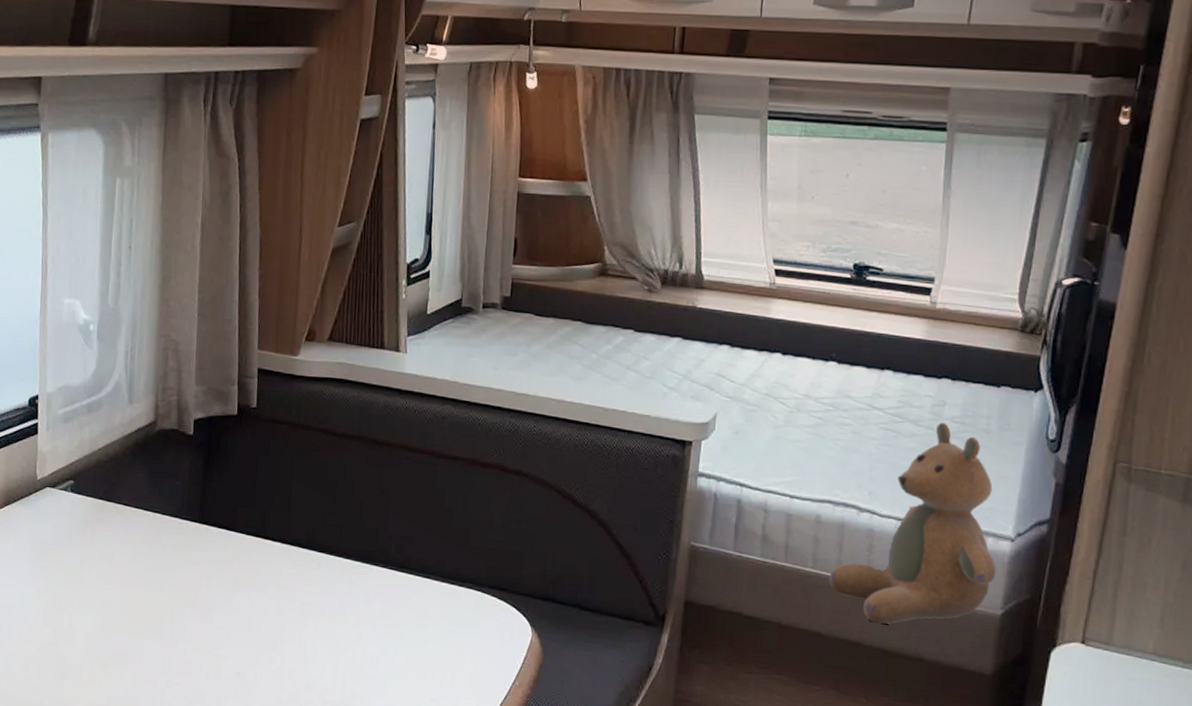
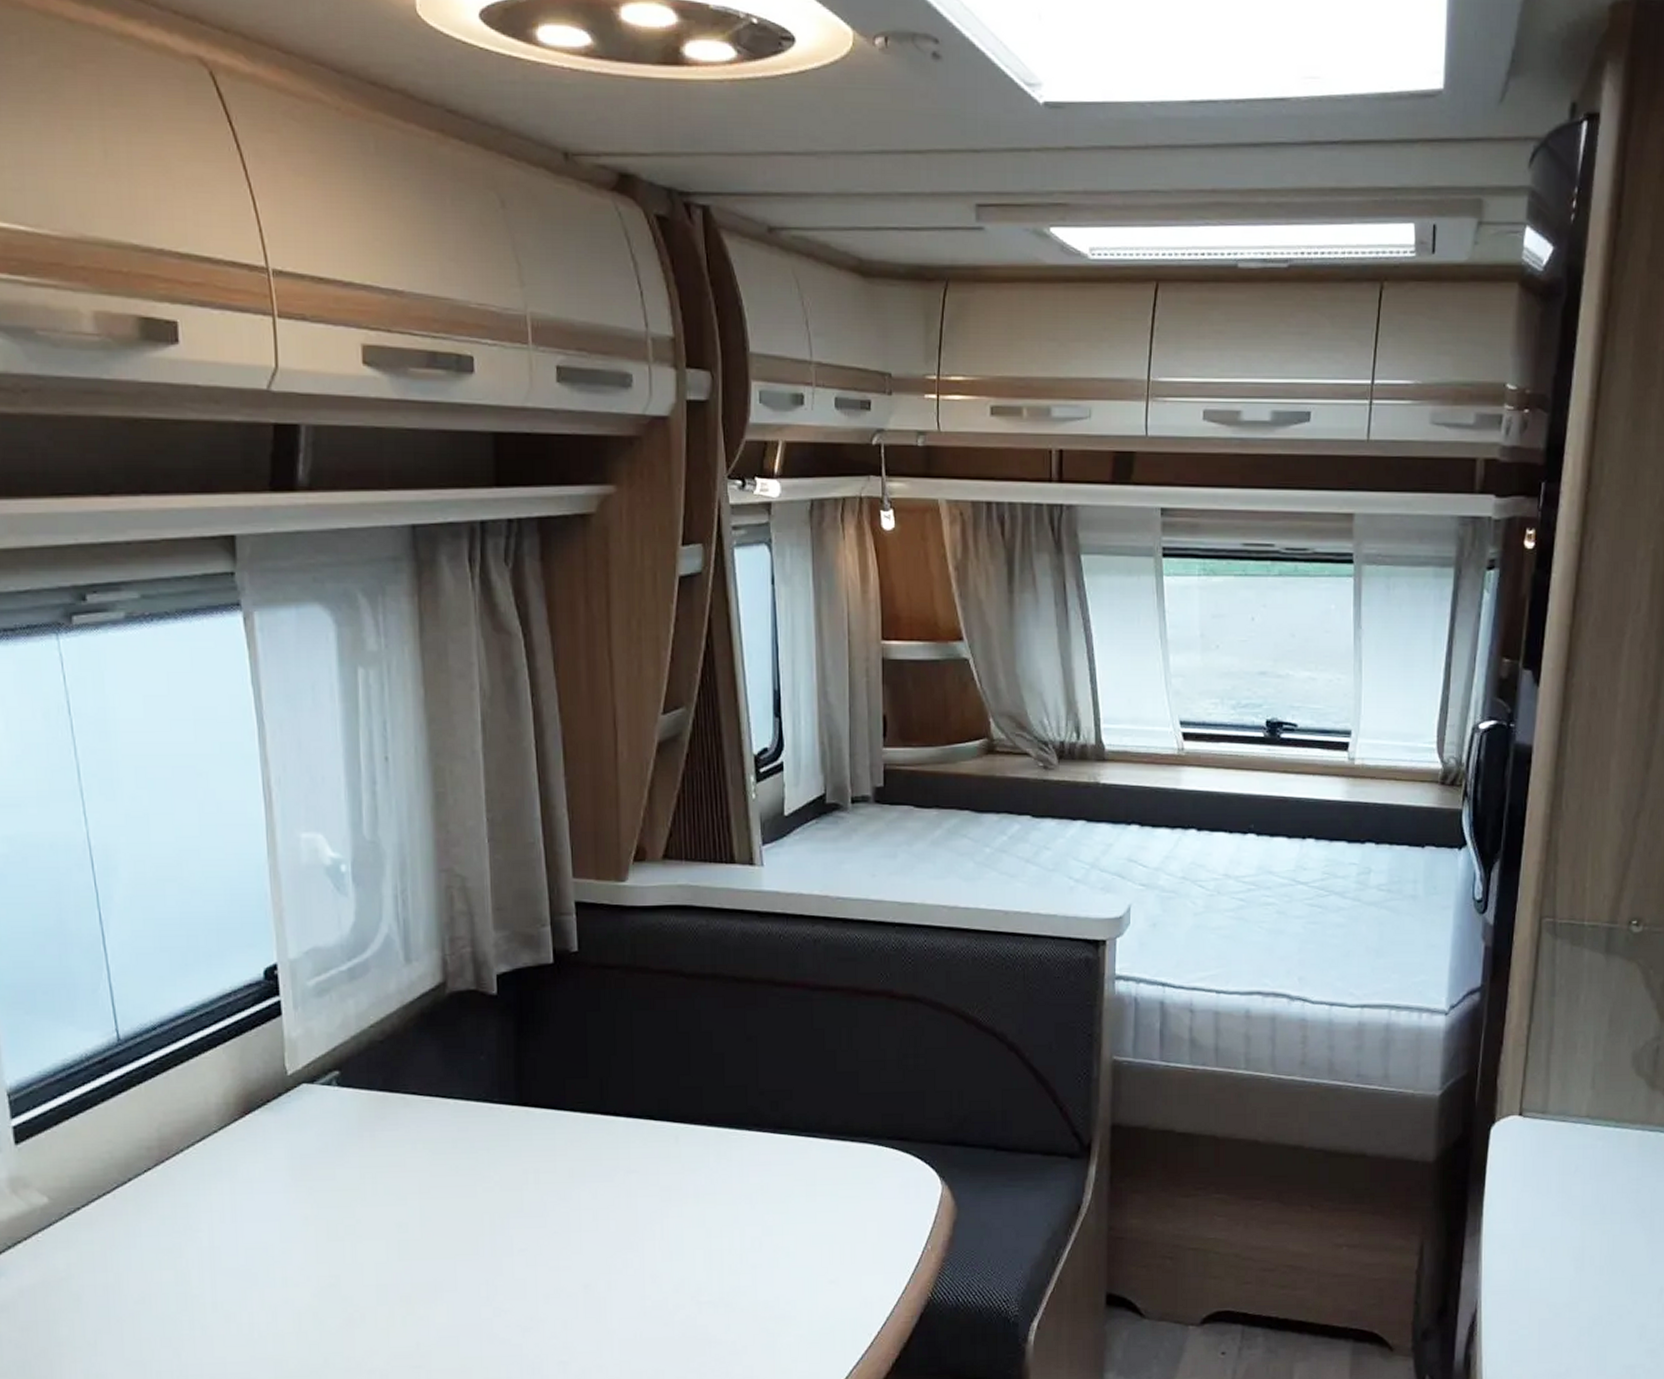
teddy bear: present [829,422,996,625] -> none [1264,891,1432,1123]

